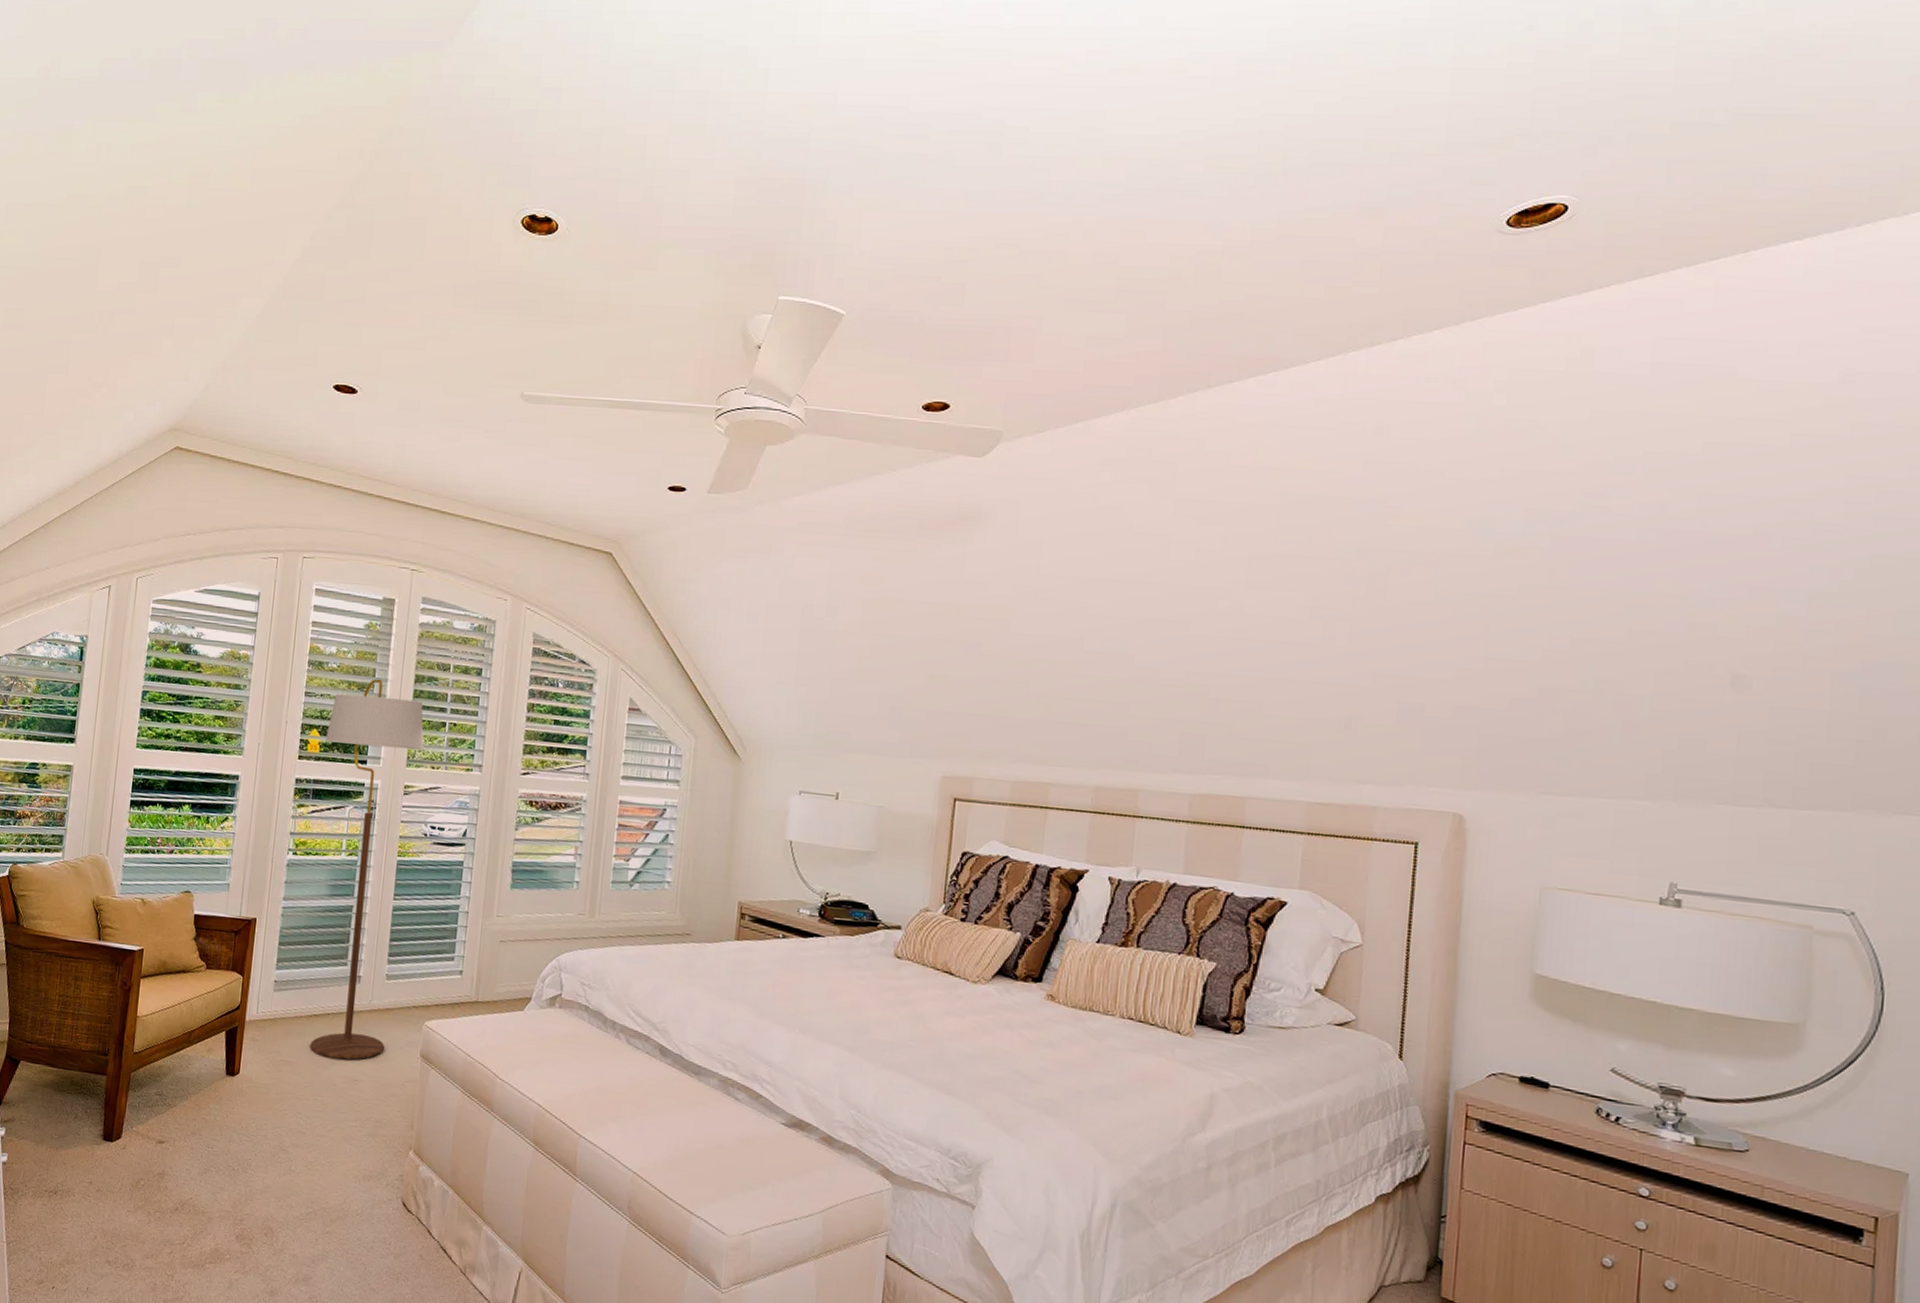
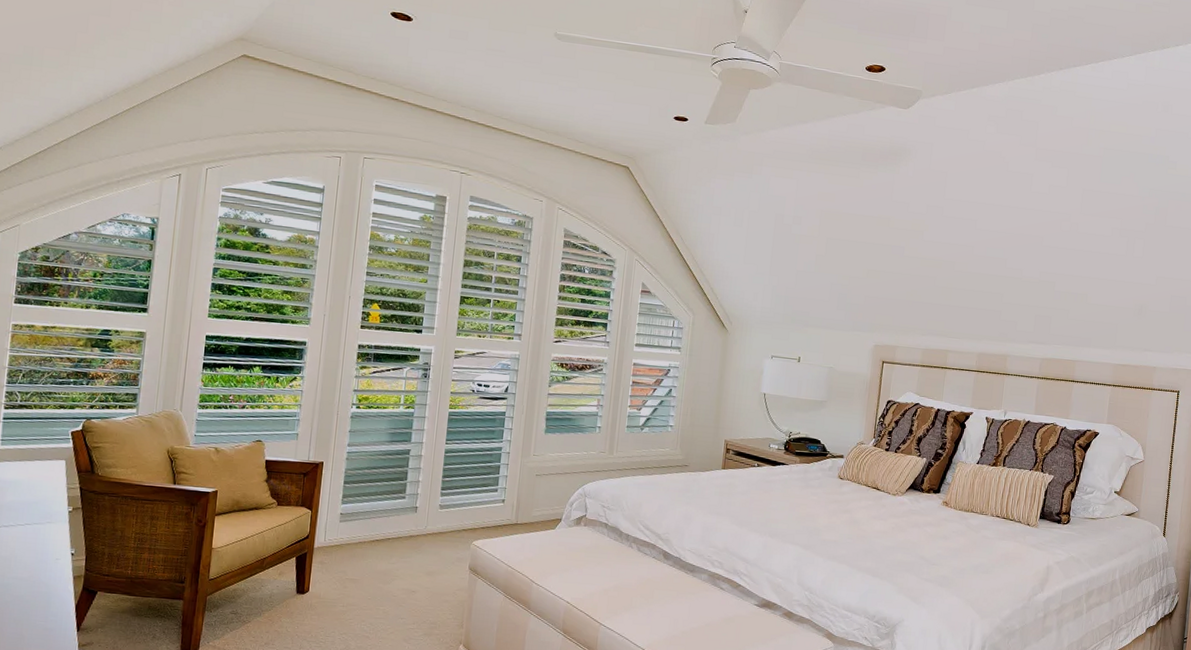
floor lamp: present [310,679,424,1060] -> none [372,262,472,576]

